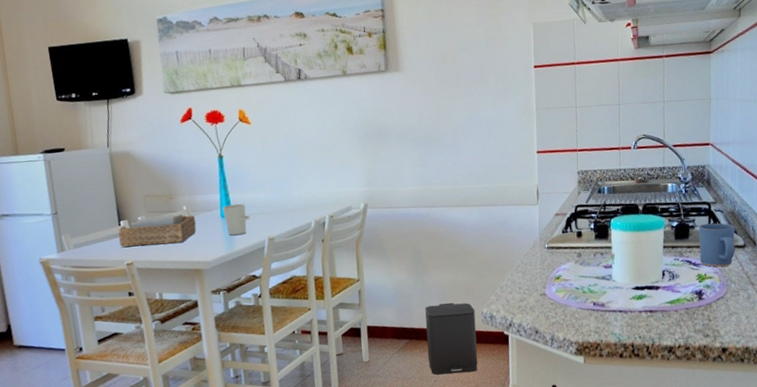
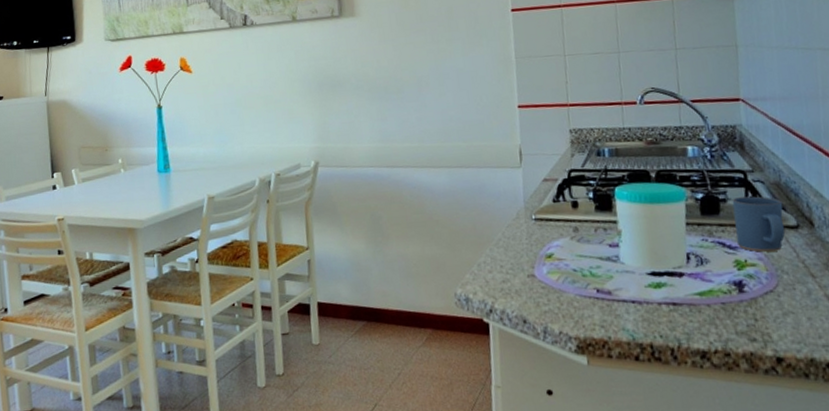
napkin holder: present [118,214,197,247] -> none [51,168,132,202]
cup: present [222,203,250,236] -> none [159,158,189,193]
pedal bin: present [425,302,478,375] -> none [385,279,451,367]

